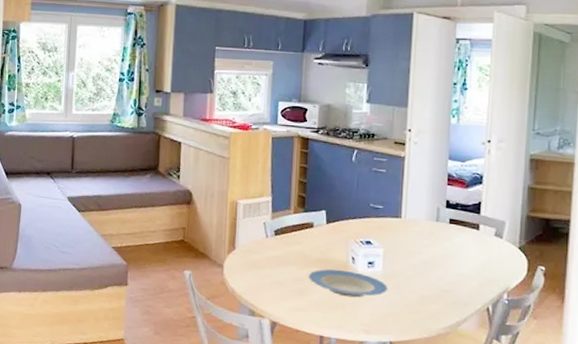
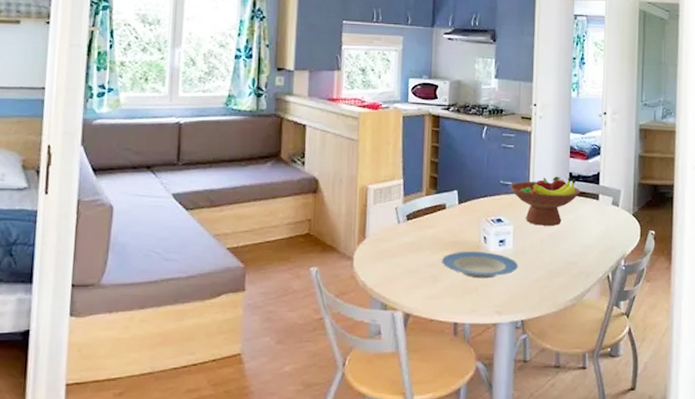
fruit bowl: none [379,203,459,253] -> present [509,176,581,226]

